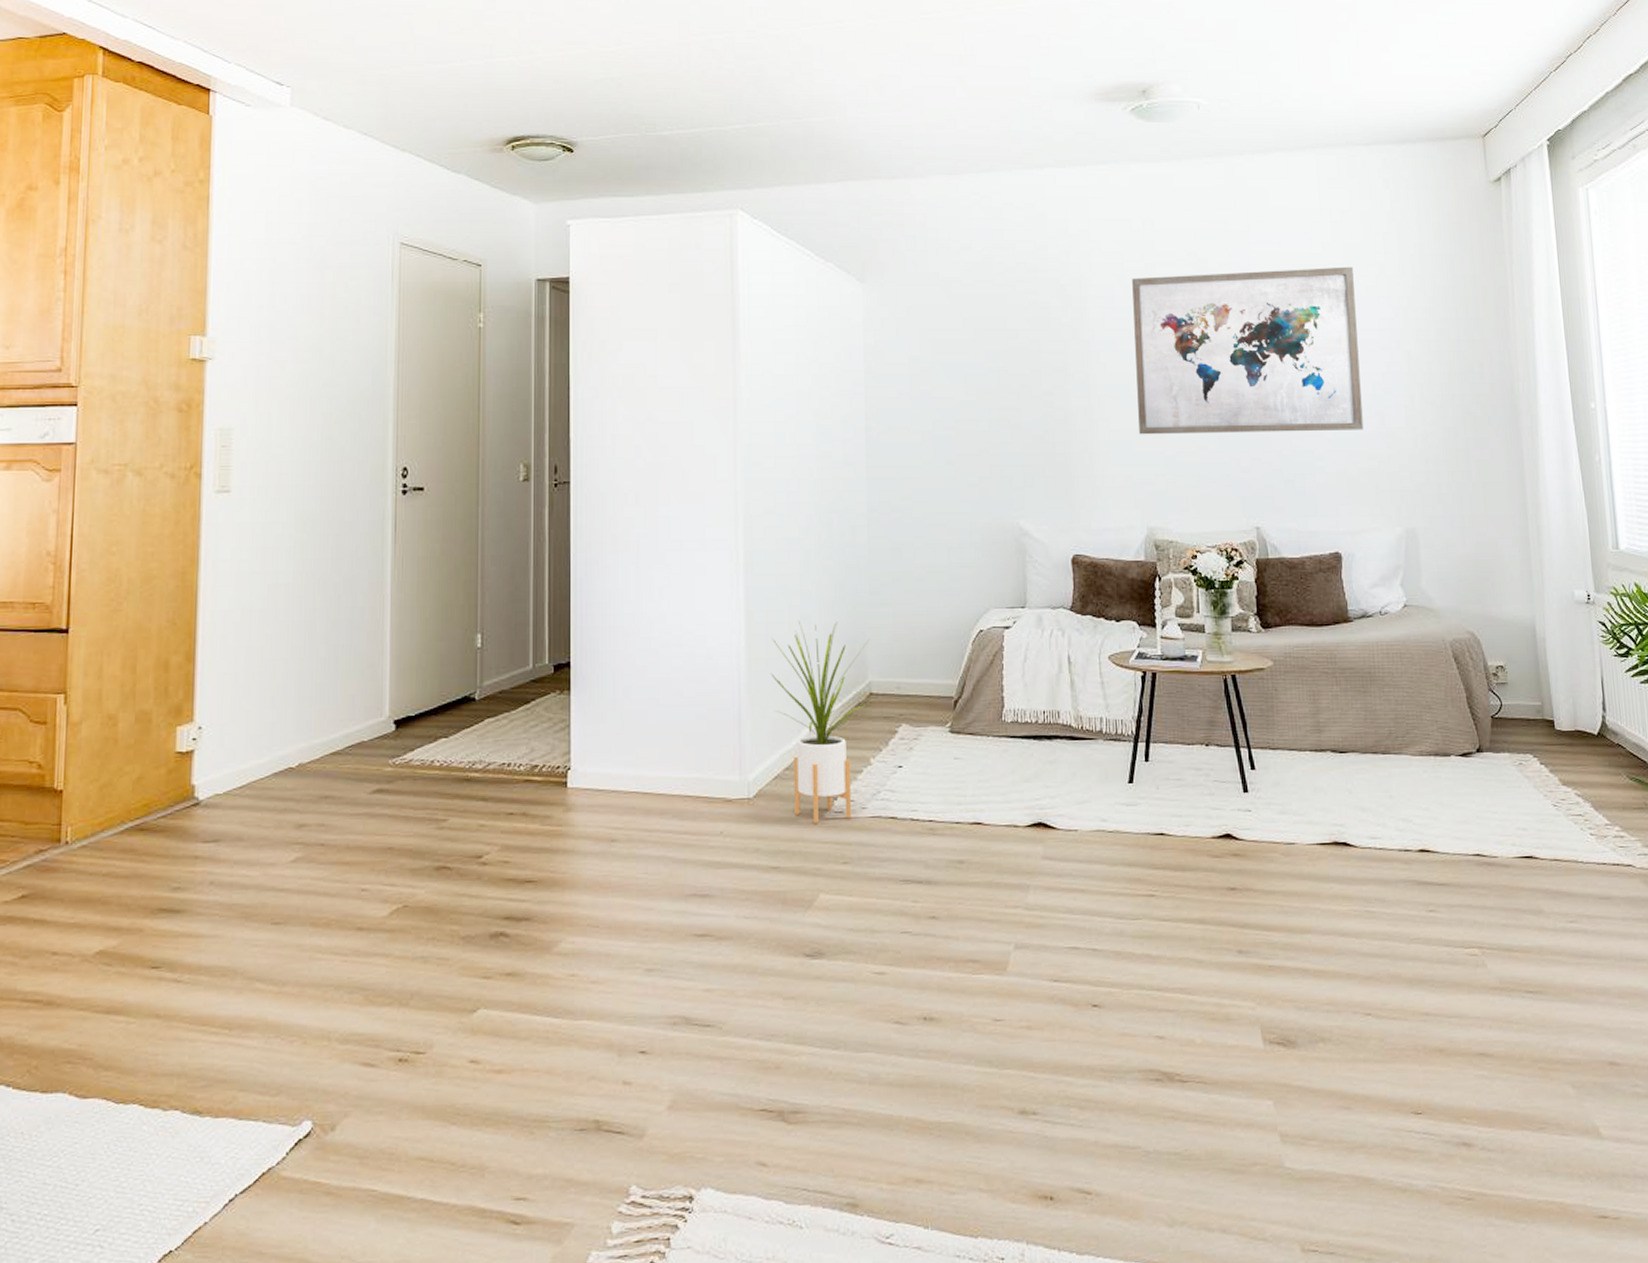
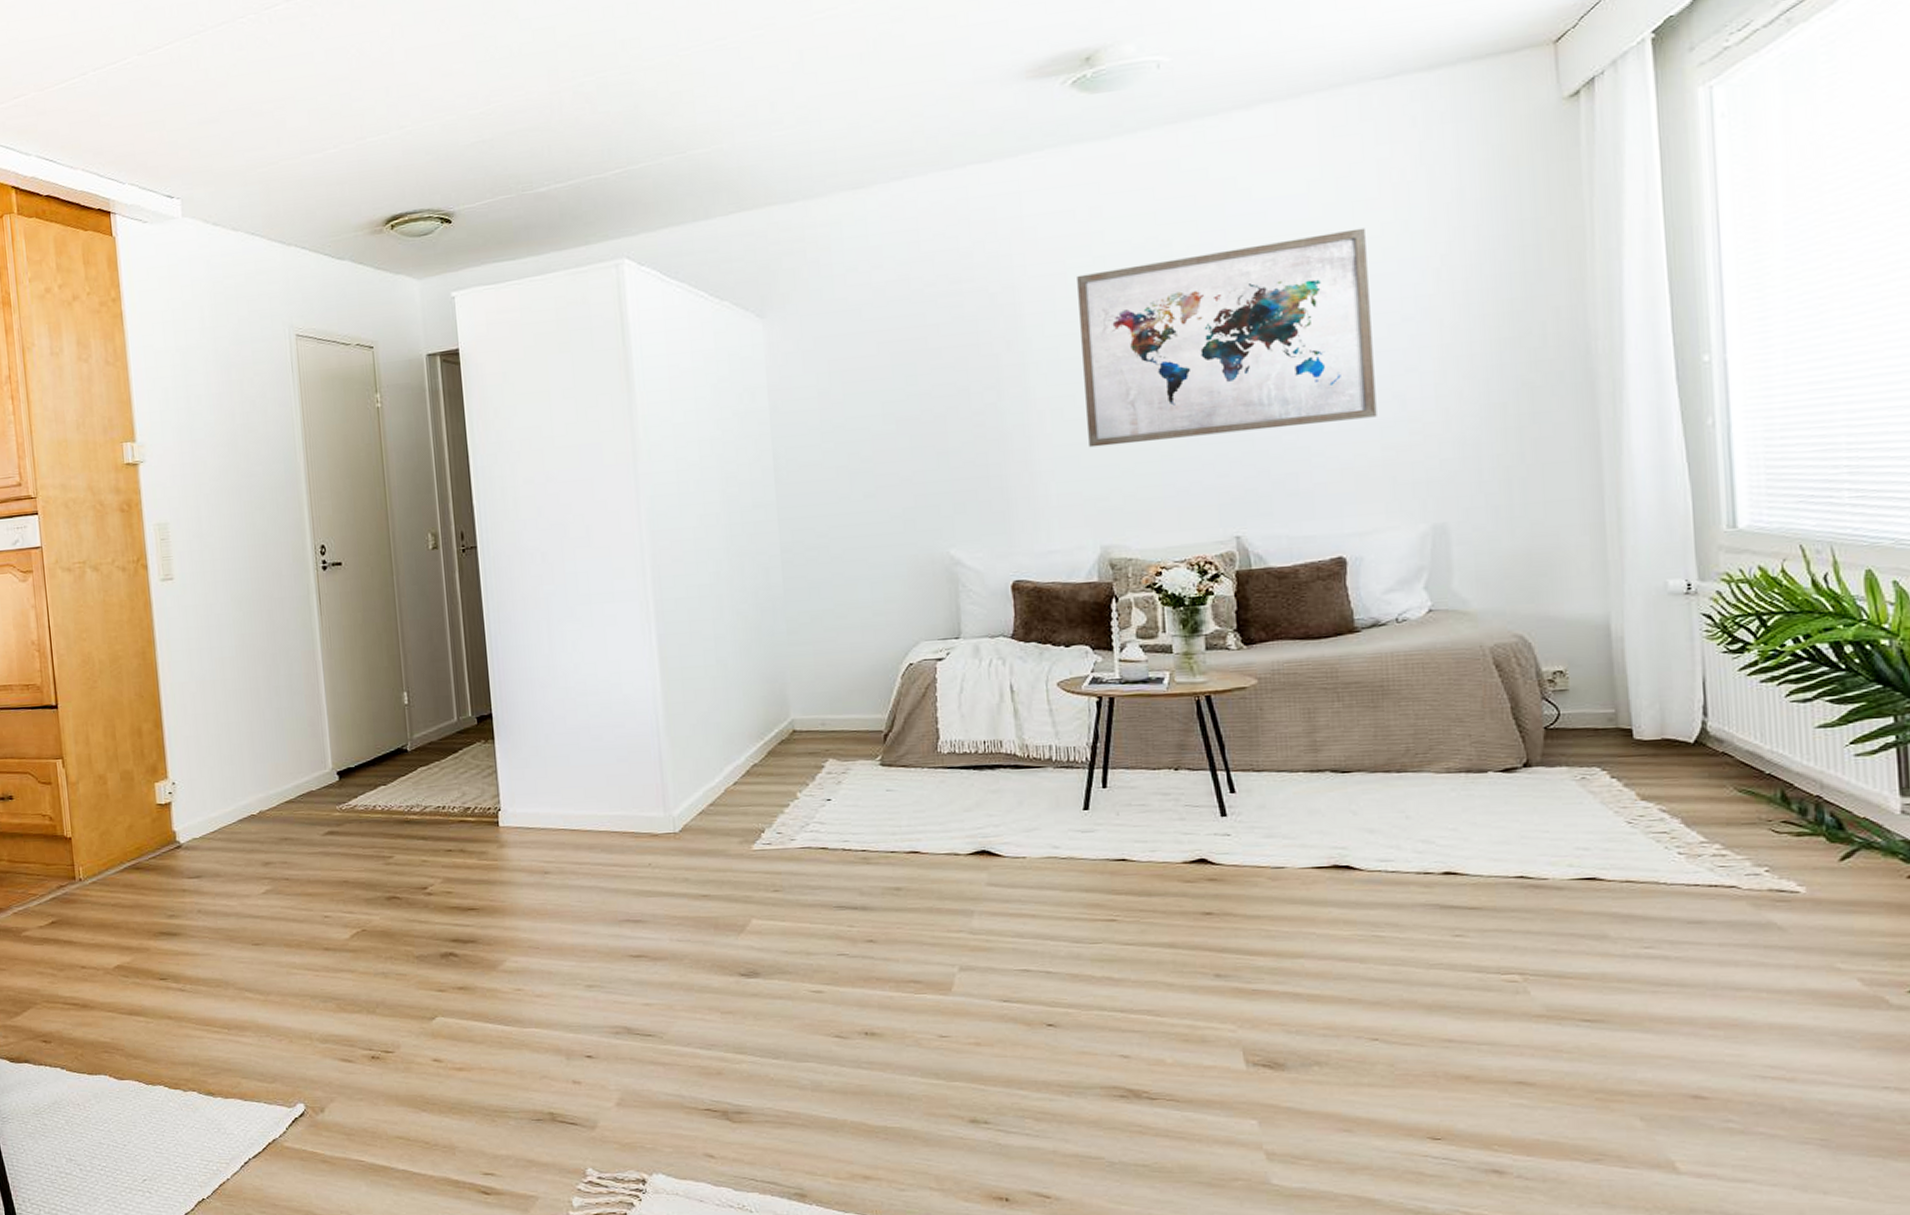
house plant: present [770,621,870,823] -> none [687,663,790,855]

